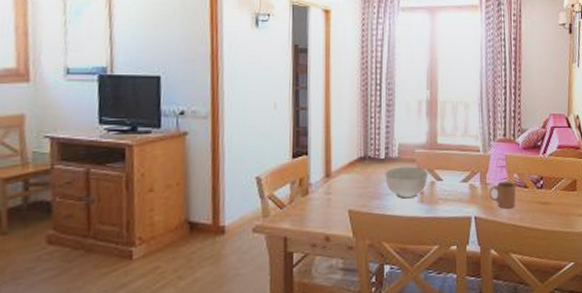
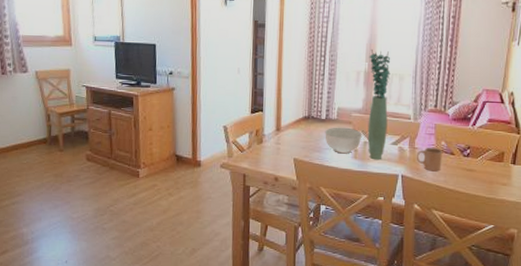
vase: none [430,76,456,202] -> present [367,50,391,160]

